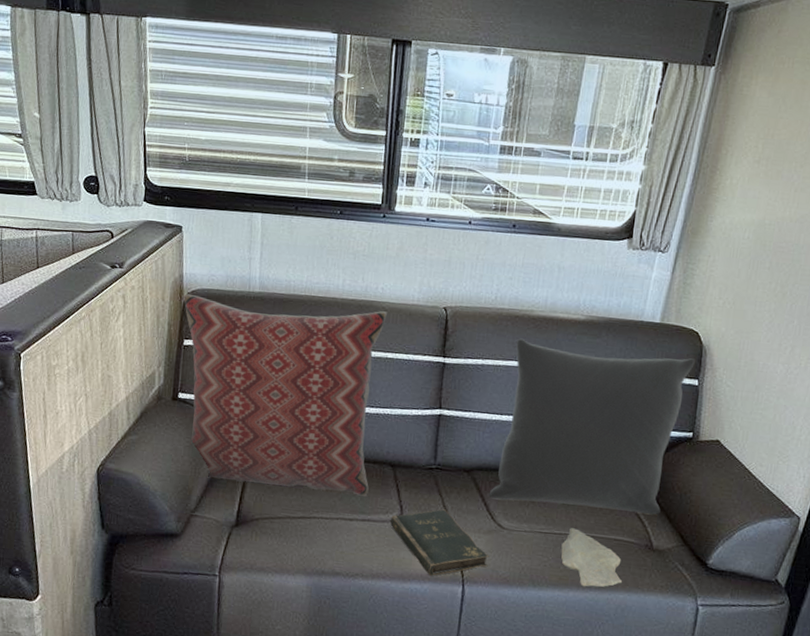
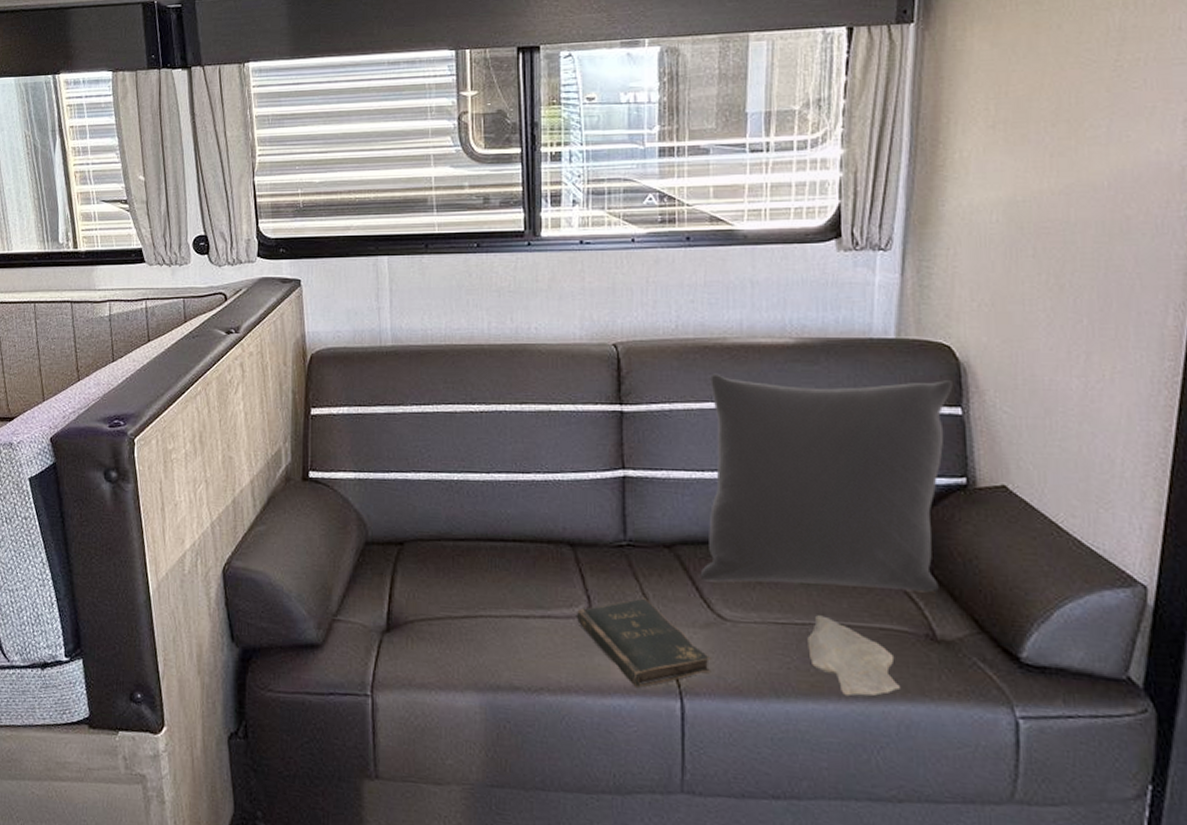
pillow: present [183,293,387,496] -> none [306,355,545,586]

